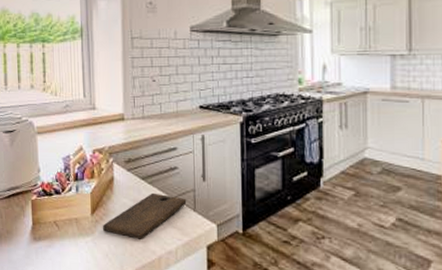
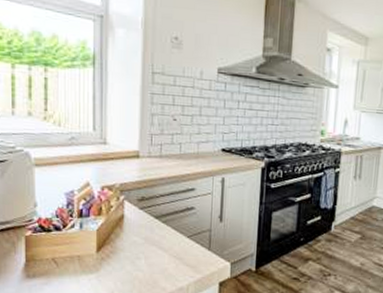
cutting board: present [103,192,187,239] -> none [109,231,202,277]

